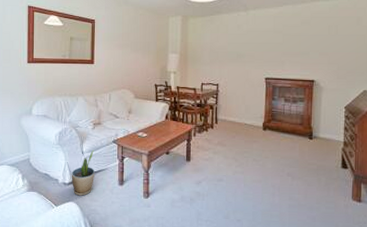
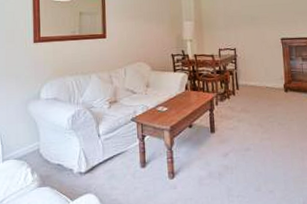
potted plant: present [71,150,95,196] -> none [87,131,114,185]

